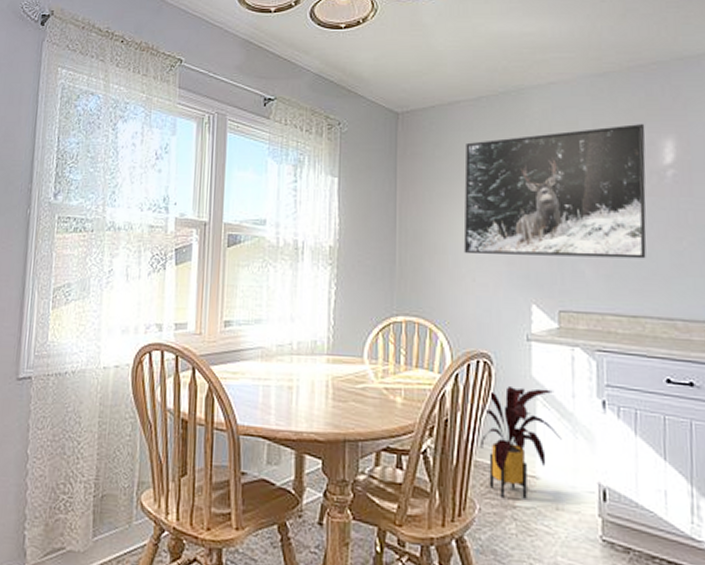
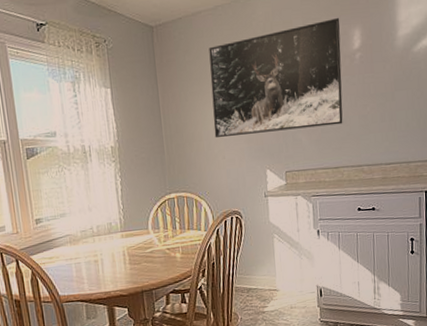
house plant: present [480,387,562,499] -> none [237,228,292,309]

